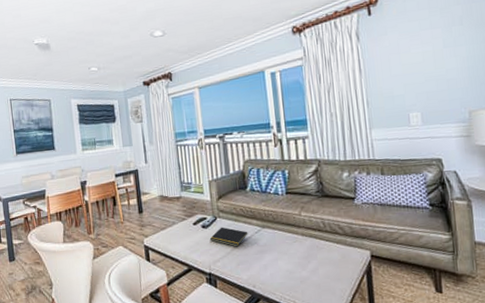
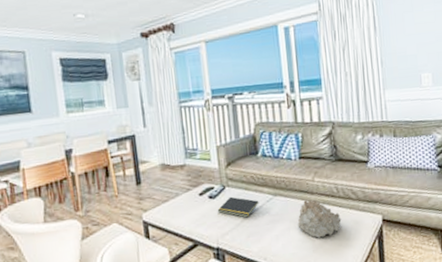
seashell: none [285,232,329,270] -> present [297,199,342,238]

